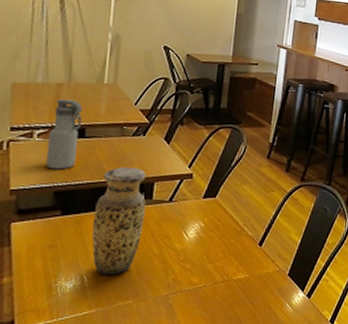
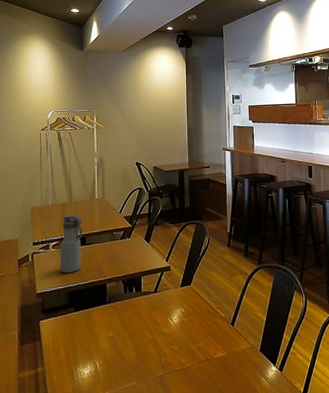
vase: present [91,167,147,276] -> none [98,266,138,361]

